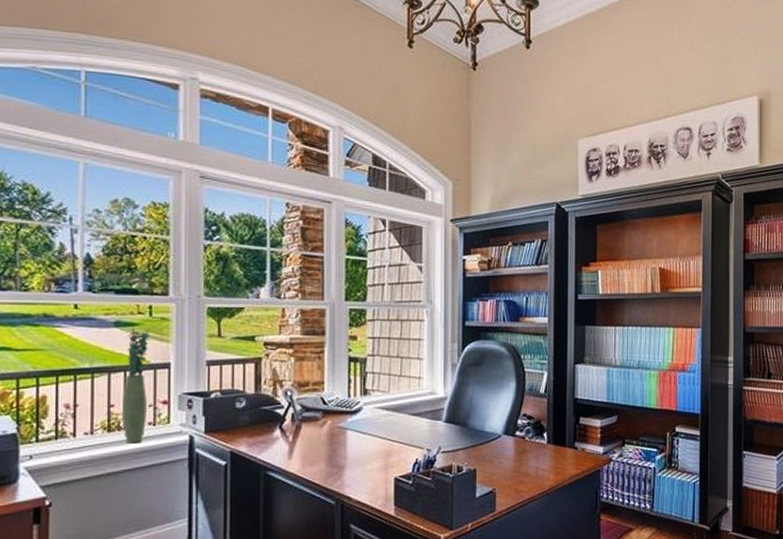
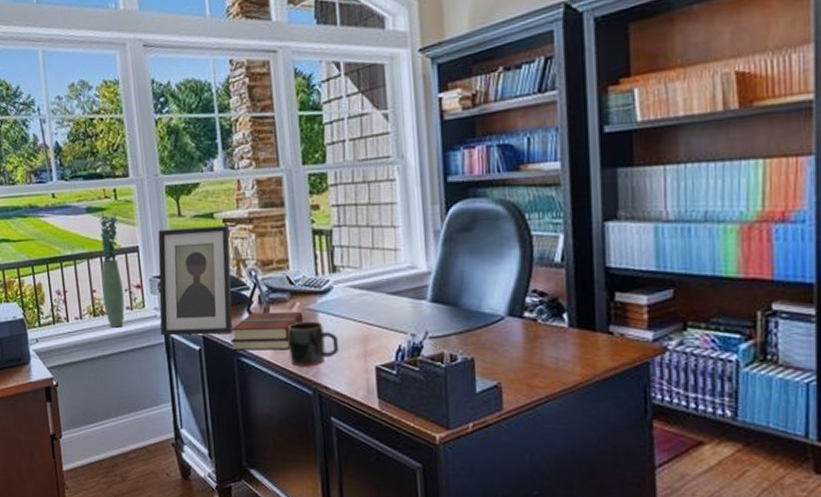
picture frame: none [184,348,270,452] -> present [158,225,233,336]
books: none [259,429,333,466] -> present [230,311,304,351]
mug: none [317,437,364,479] -> present [287,321,339,367]

